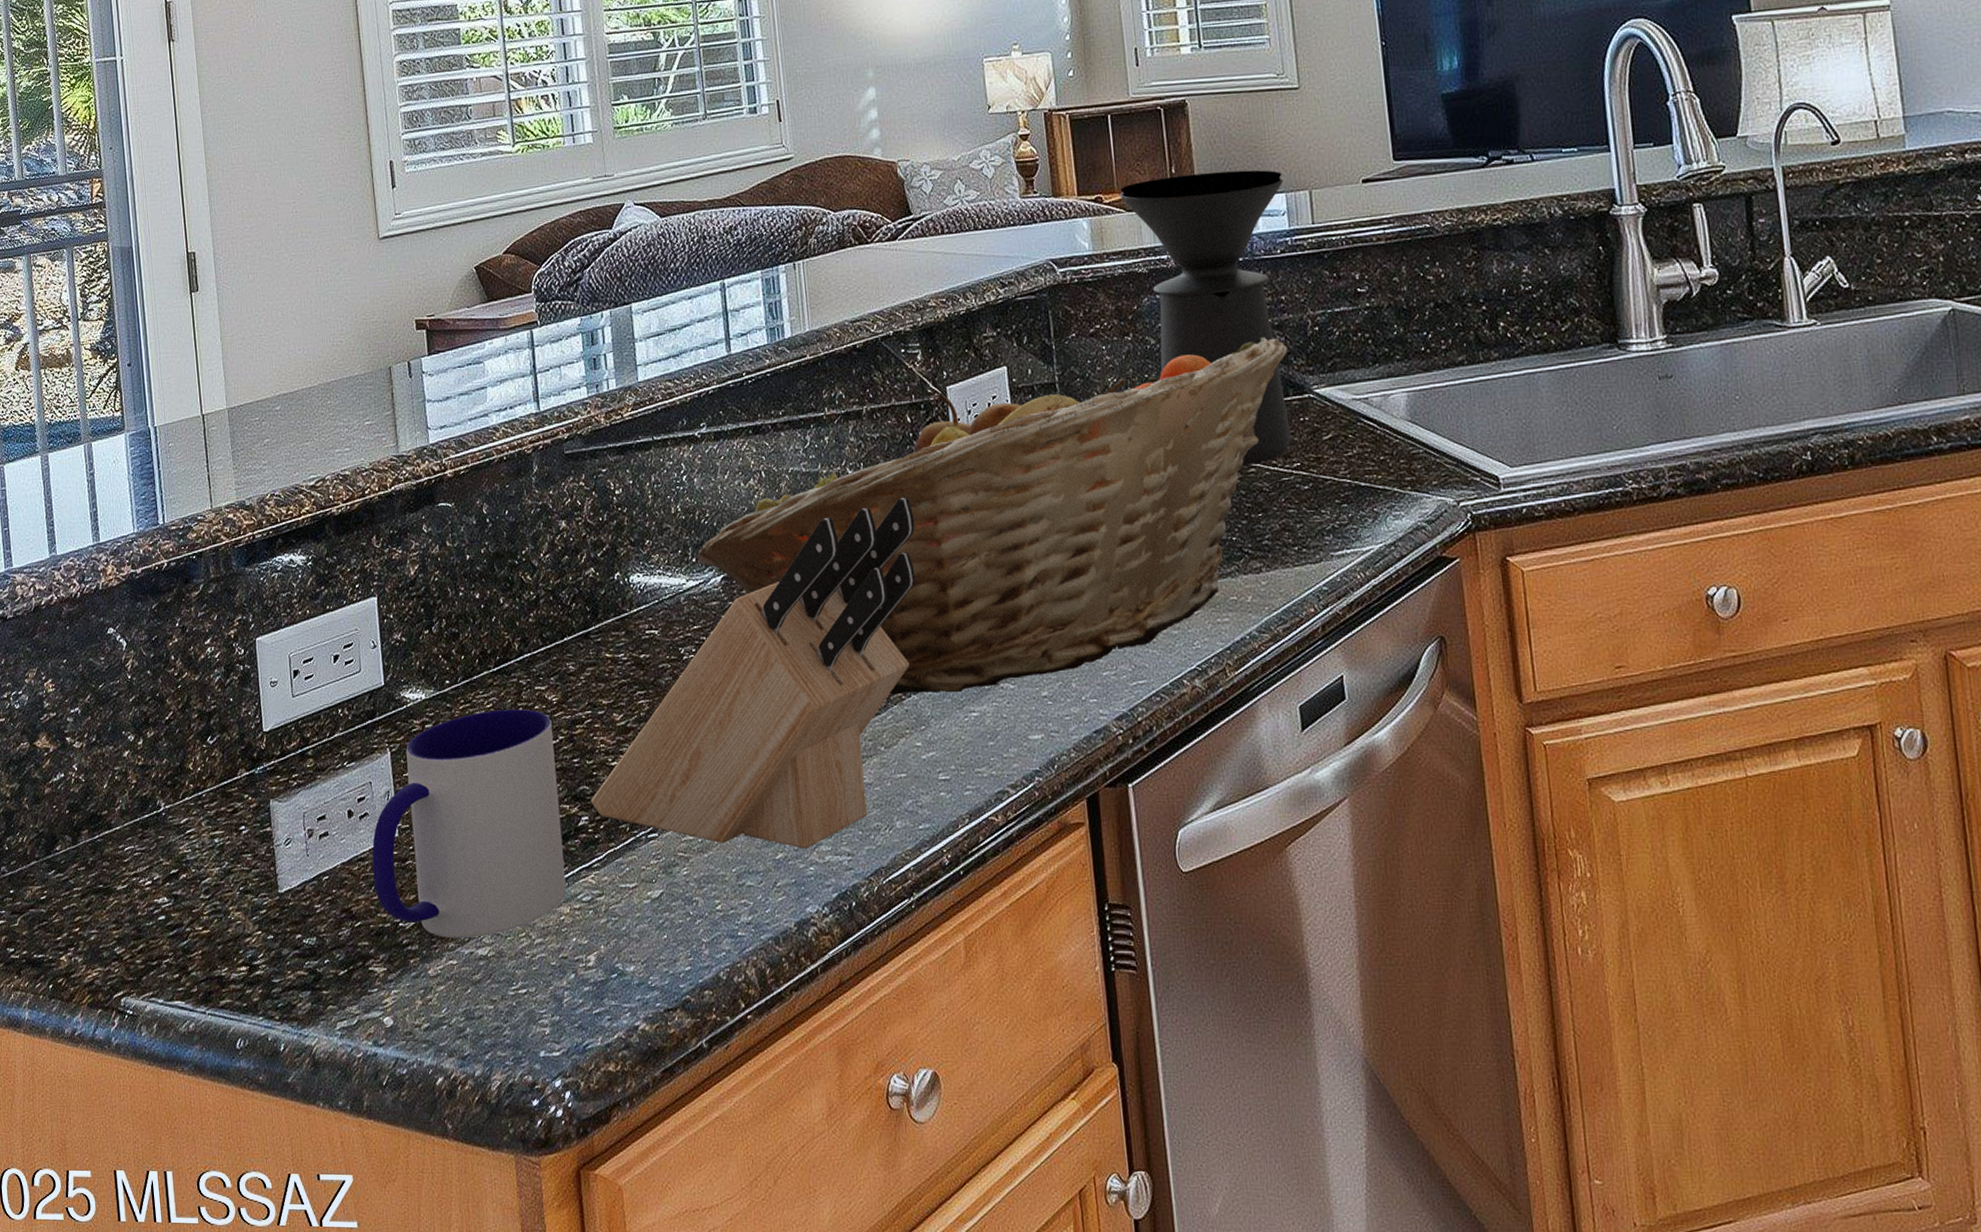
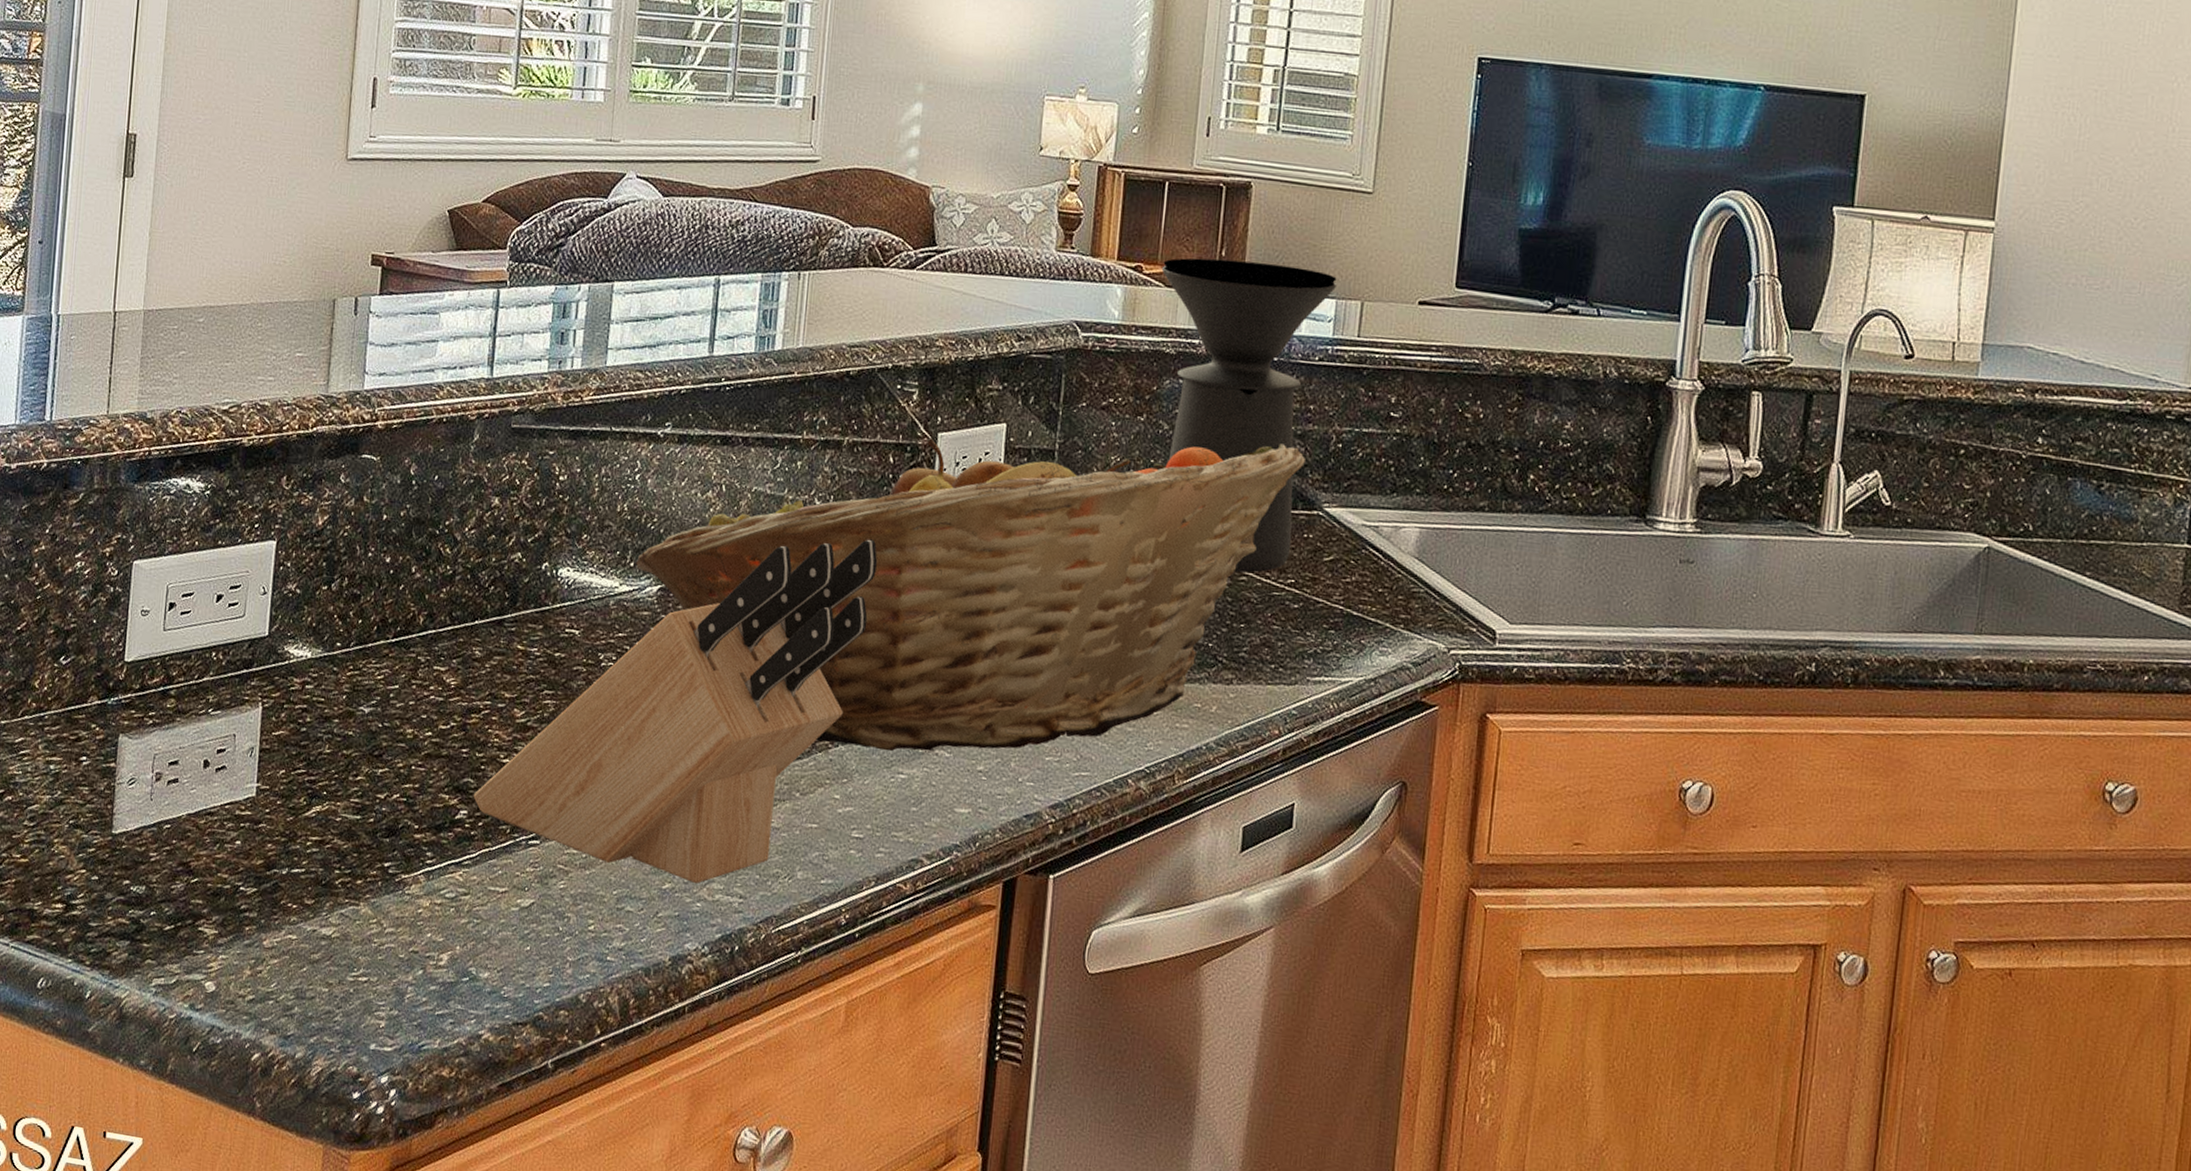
mug: present [372,709,566,938] -> none [219,682,445,916]

